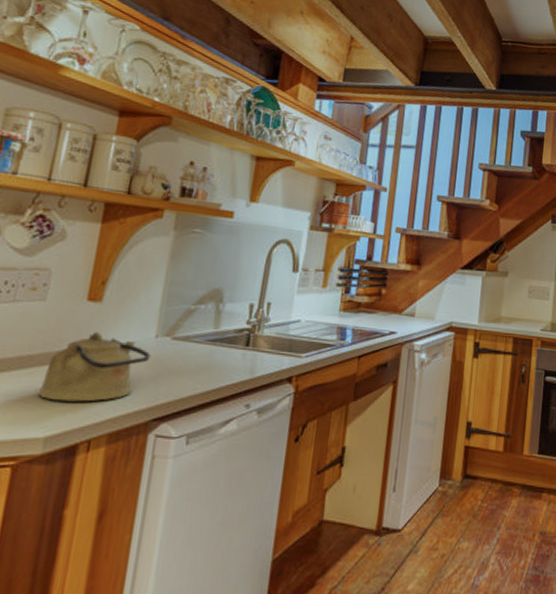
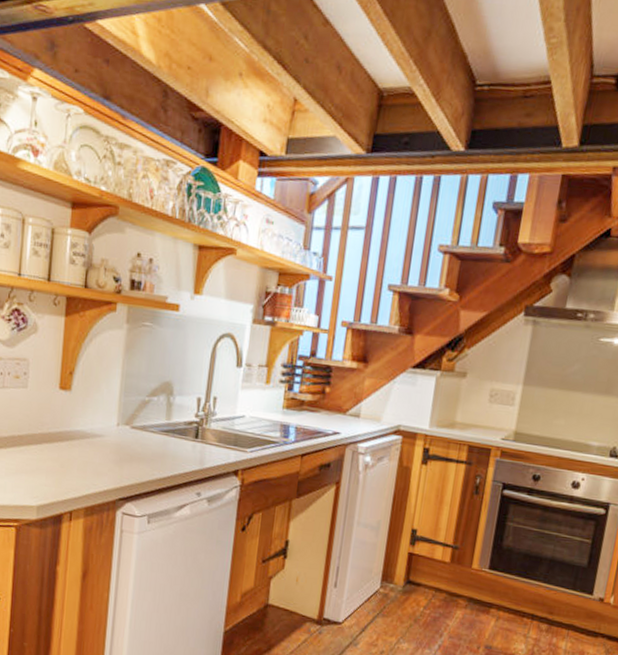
kettle: present [37,332,151,402] -> none [28,418,114,479]

